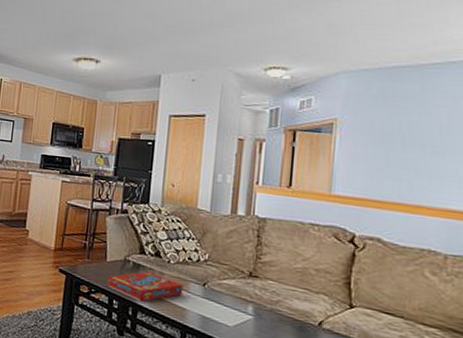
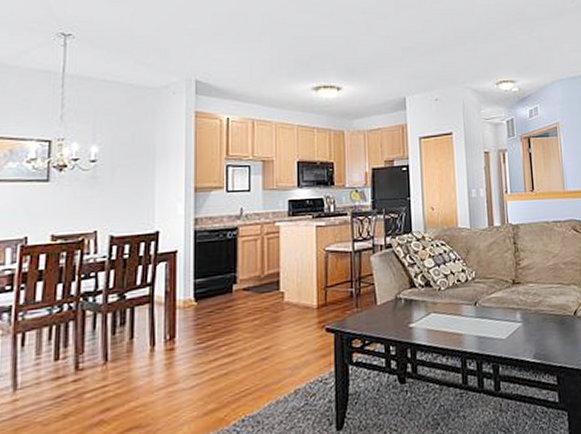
snack box: present [106,271,184,303] -> none [380,305,457,340]

